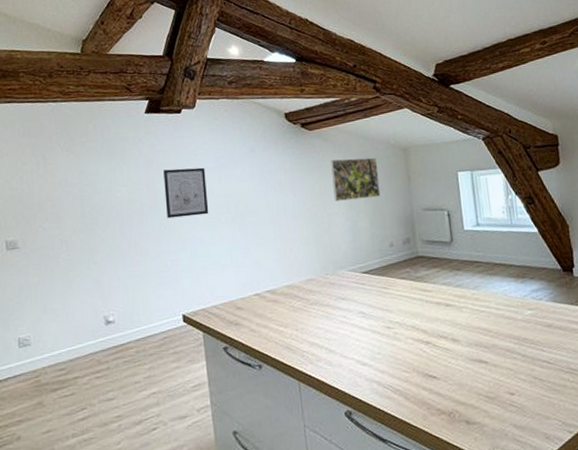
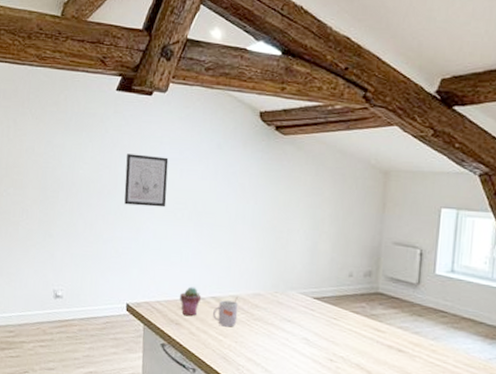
potted succulent: none [235,285,257,314] -> present [180,286,202,316]
mug: none [270,285,295,318] -> present [213,296,238,327]
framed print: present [331,157,381,201] -> none [297,172,352,221]

